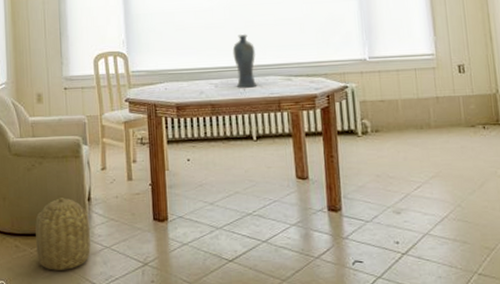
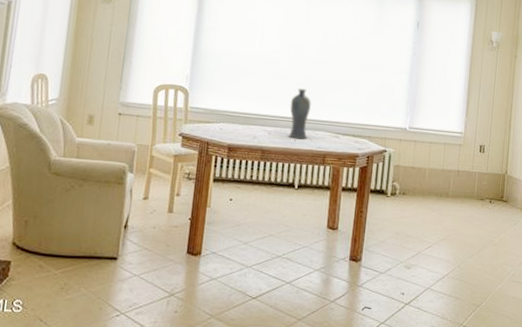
basket: present [35,198,91,270] -> none [61,222,123,294]

